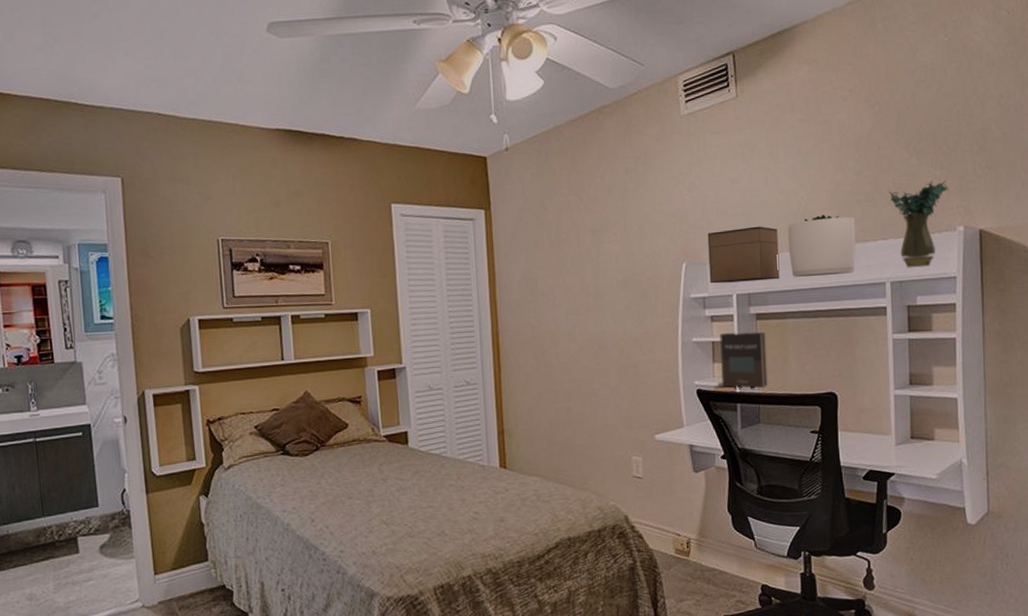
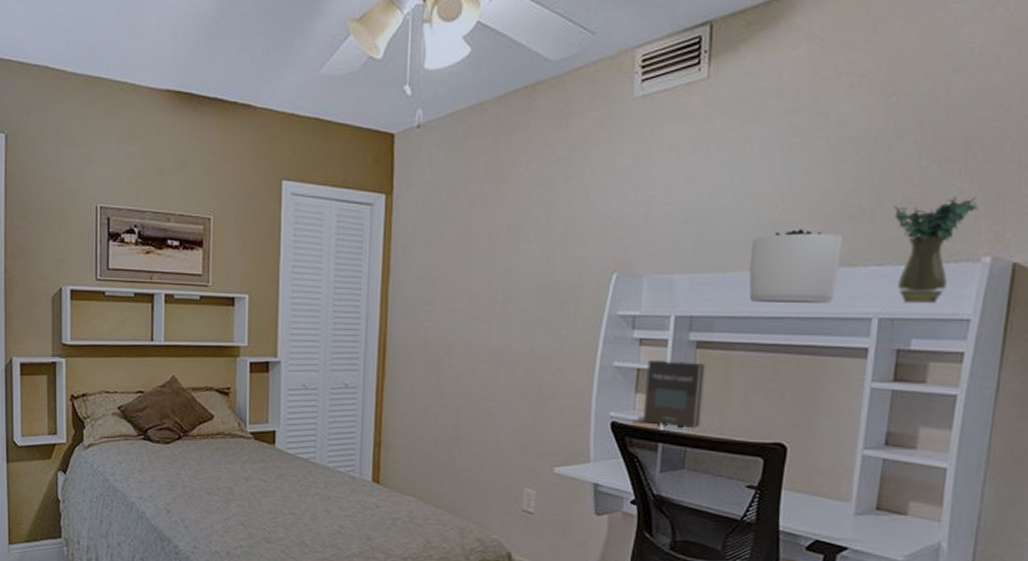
decorative box: present [707,226,780,284] -> none [644,237,739,303]

